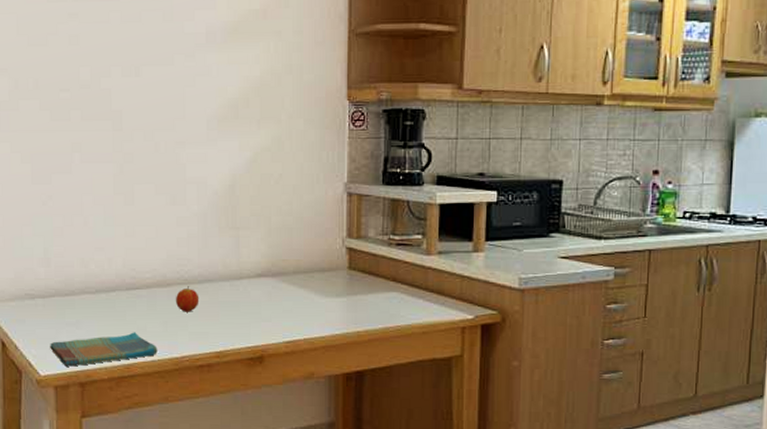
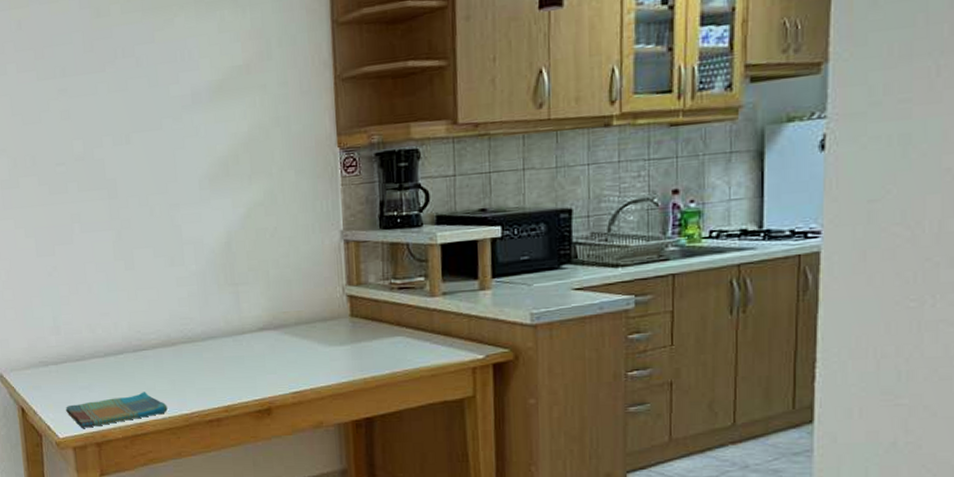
fruit: present [176,286,199,312] -> none [181,344,204,370]

